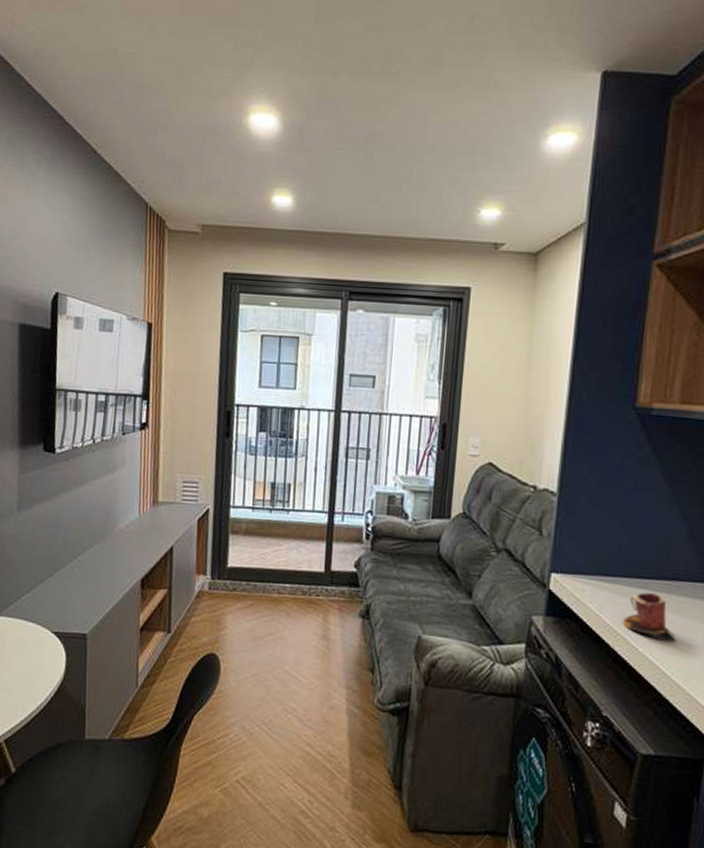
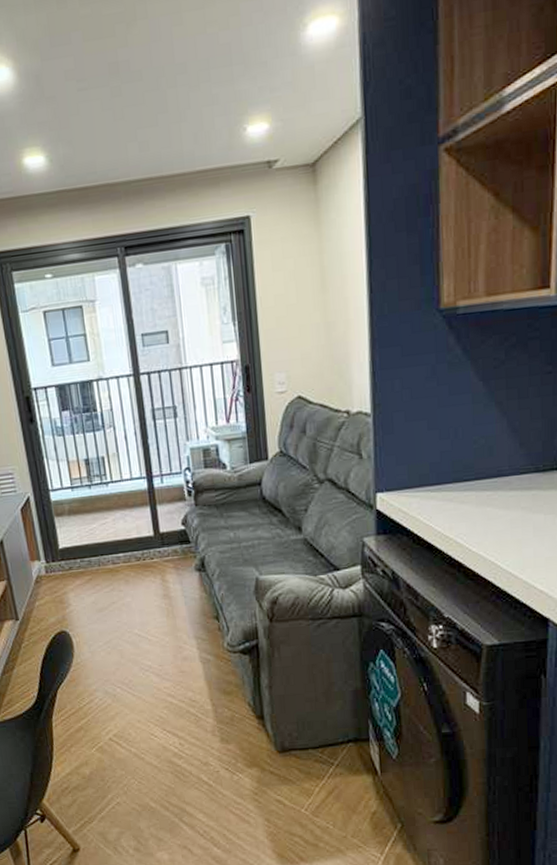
mug: present [622,592,675,636] -> none [453,493,506,534]

